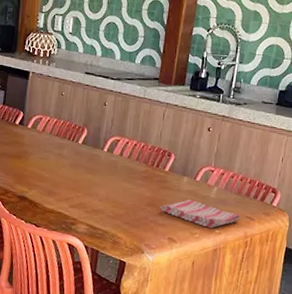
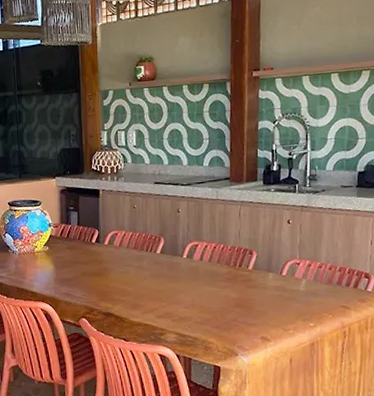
dish towel: present [160,200,241,228] -> none [249,296,335,322]

